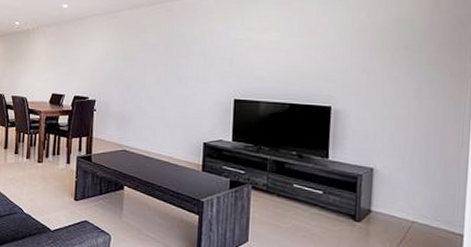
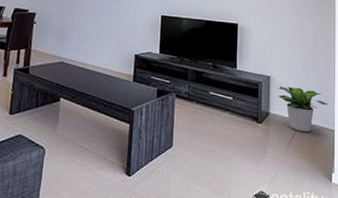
potted plant: none [384,179,456,236] -> present [278,86,328,133]

